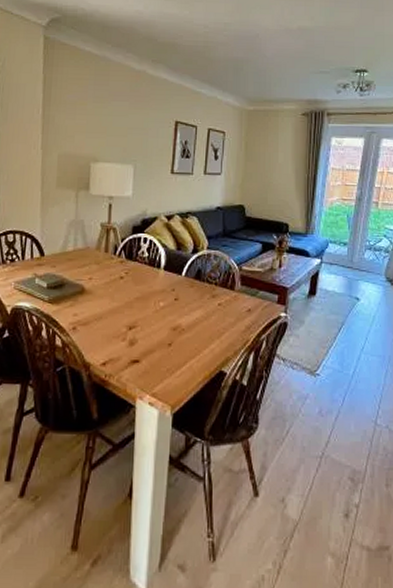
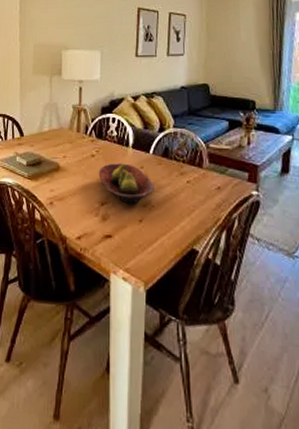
fruit bowl: none [127,285,185,328] -> present [98,163,154,204]

